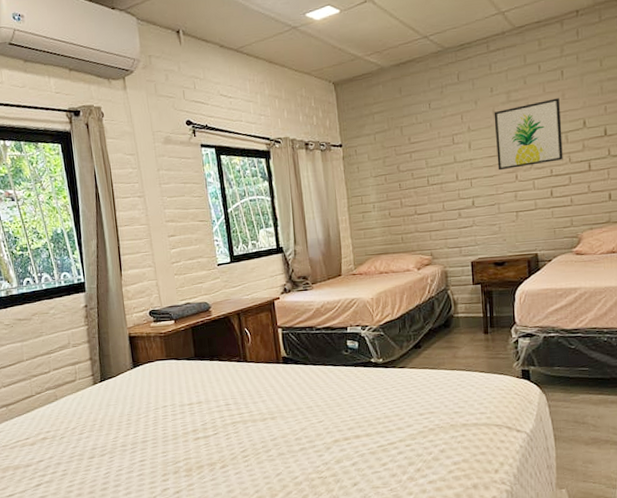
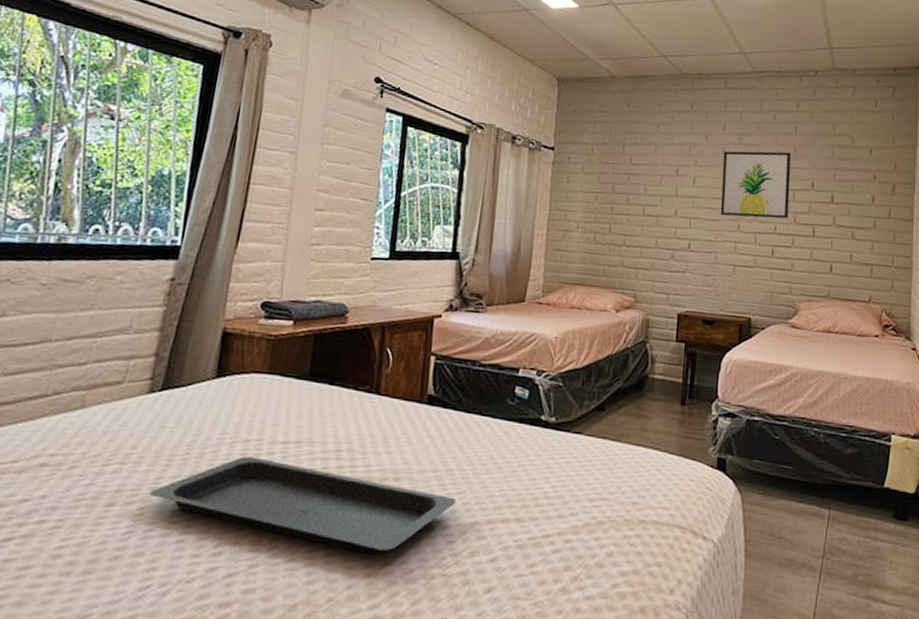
serving tray: none [113,416,319,470] -> present [150,456,456,555]

